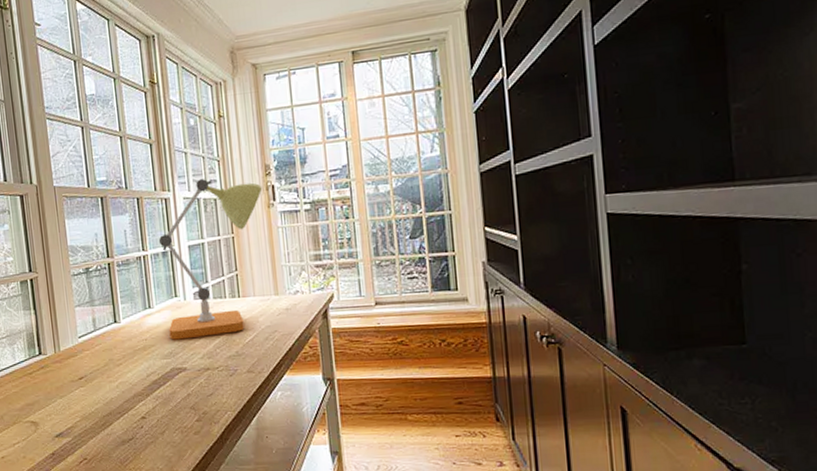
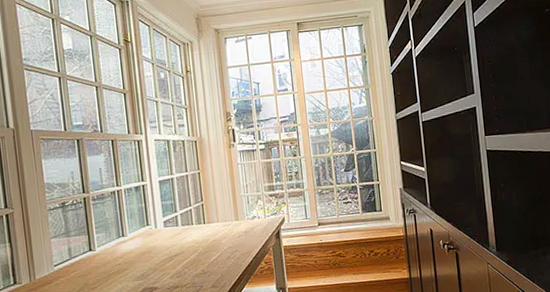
desk lamp: present [158,179,263,340] -> none [131,124,224,264]

